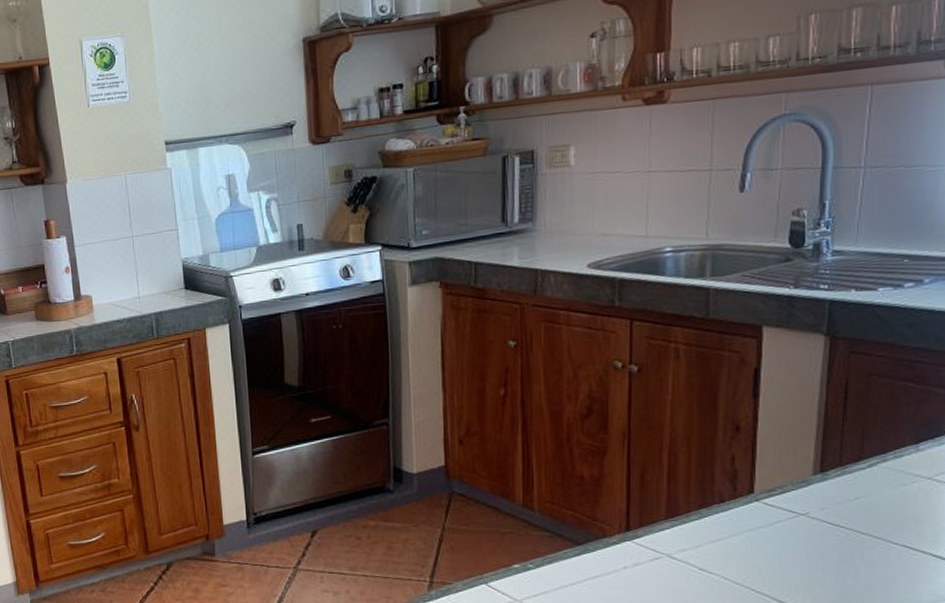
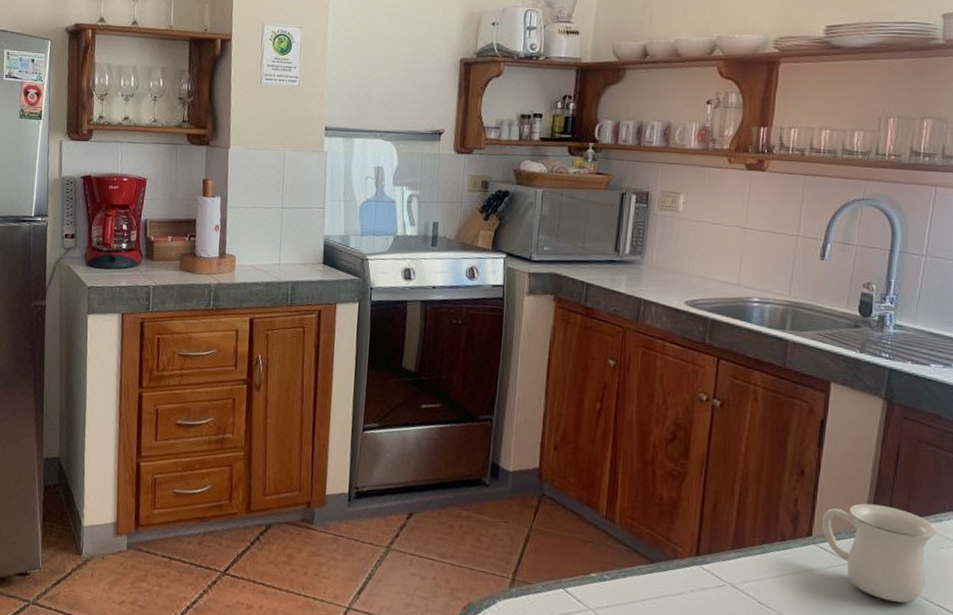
mug: none [763,449,897,549] -> present [821,503,937,603]

